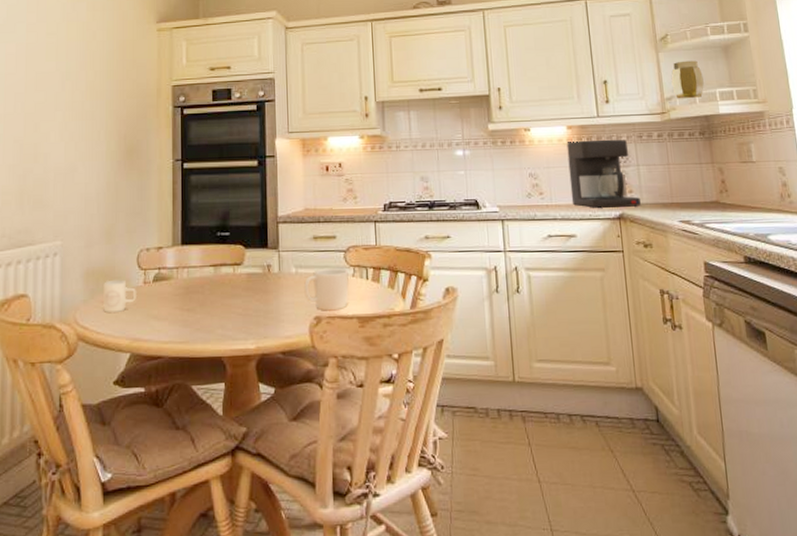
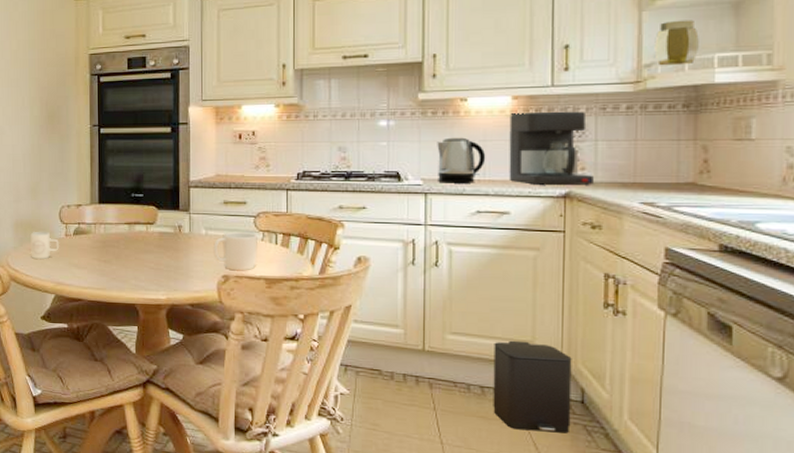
kettle: none [508,165,551,209] -> present [437,137,486,183]
pedal bin: none [576,363,651,457] -> present [493,340,572,434]

